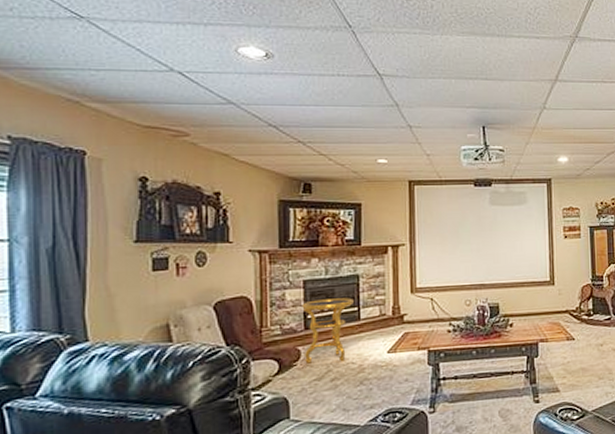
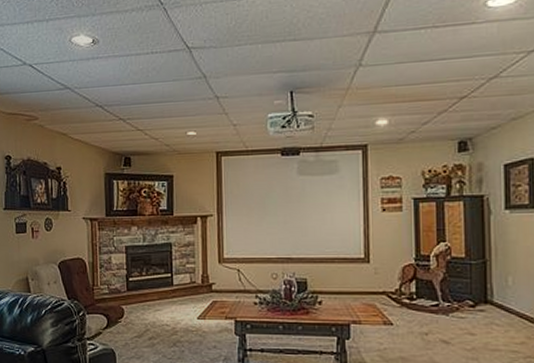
side table: present [302,298,354,364] -> none [124,264,167,323]

